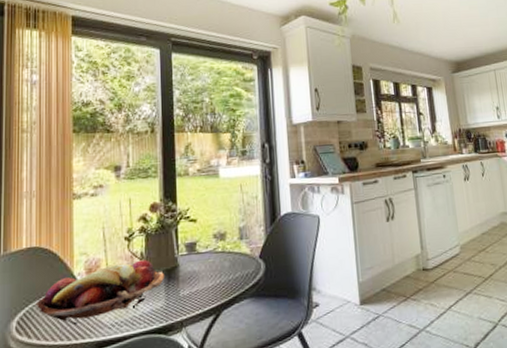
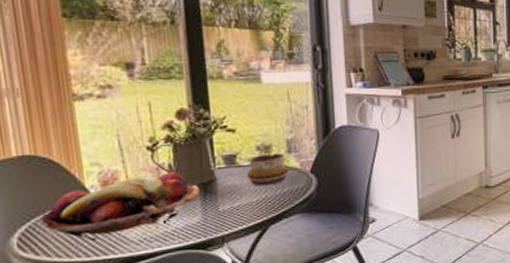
decorative bowl: none [204,240,240,272] -> present [246,153,289,186]

